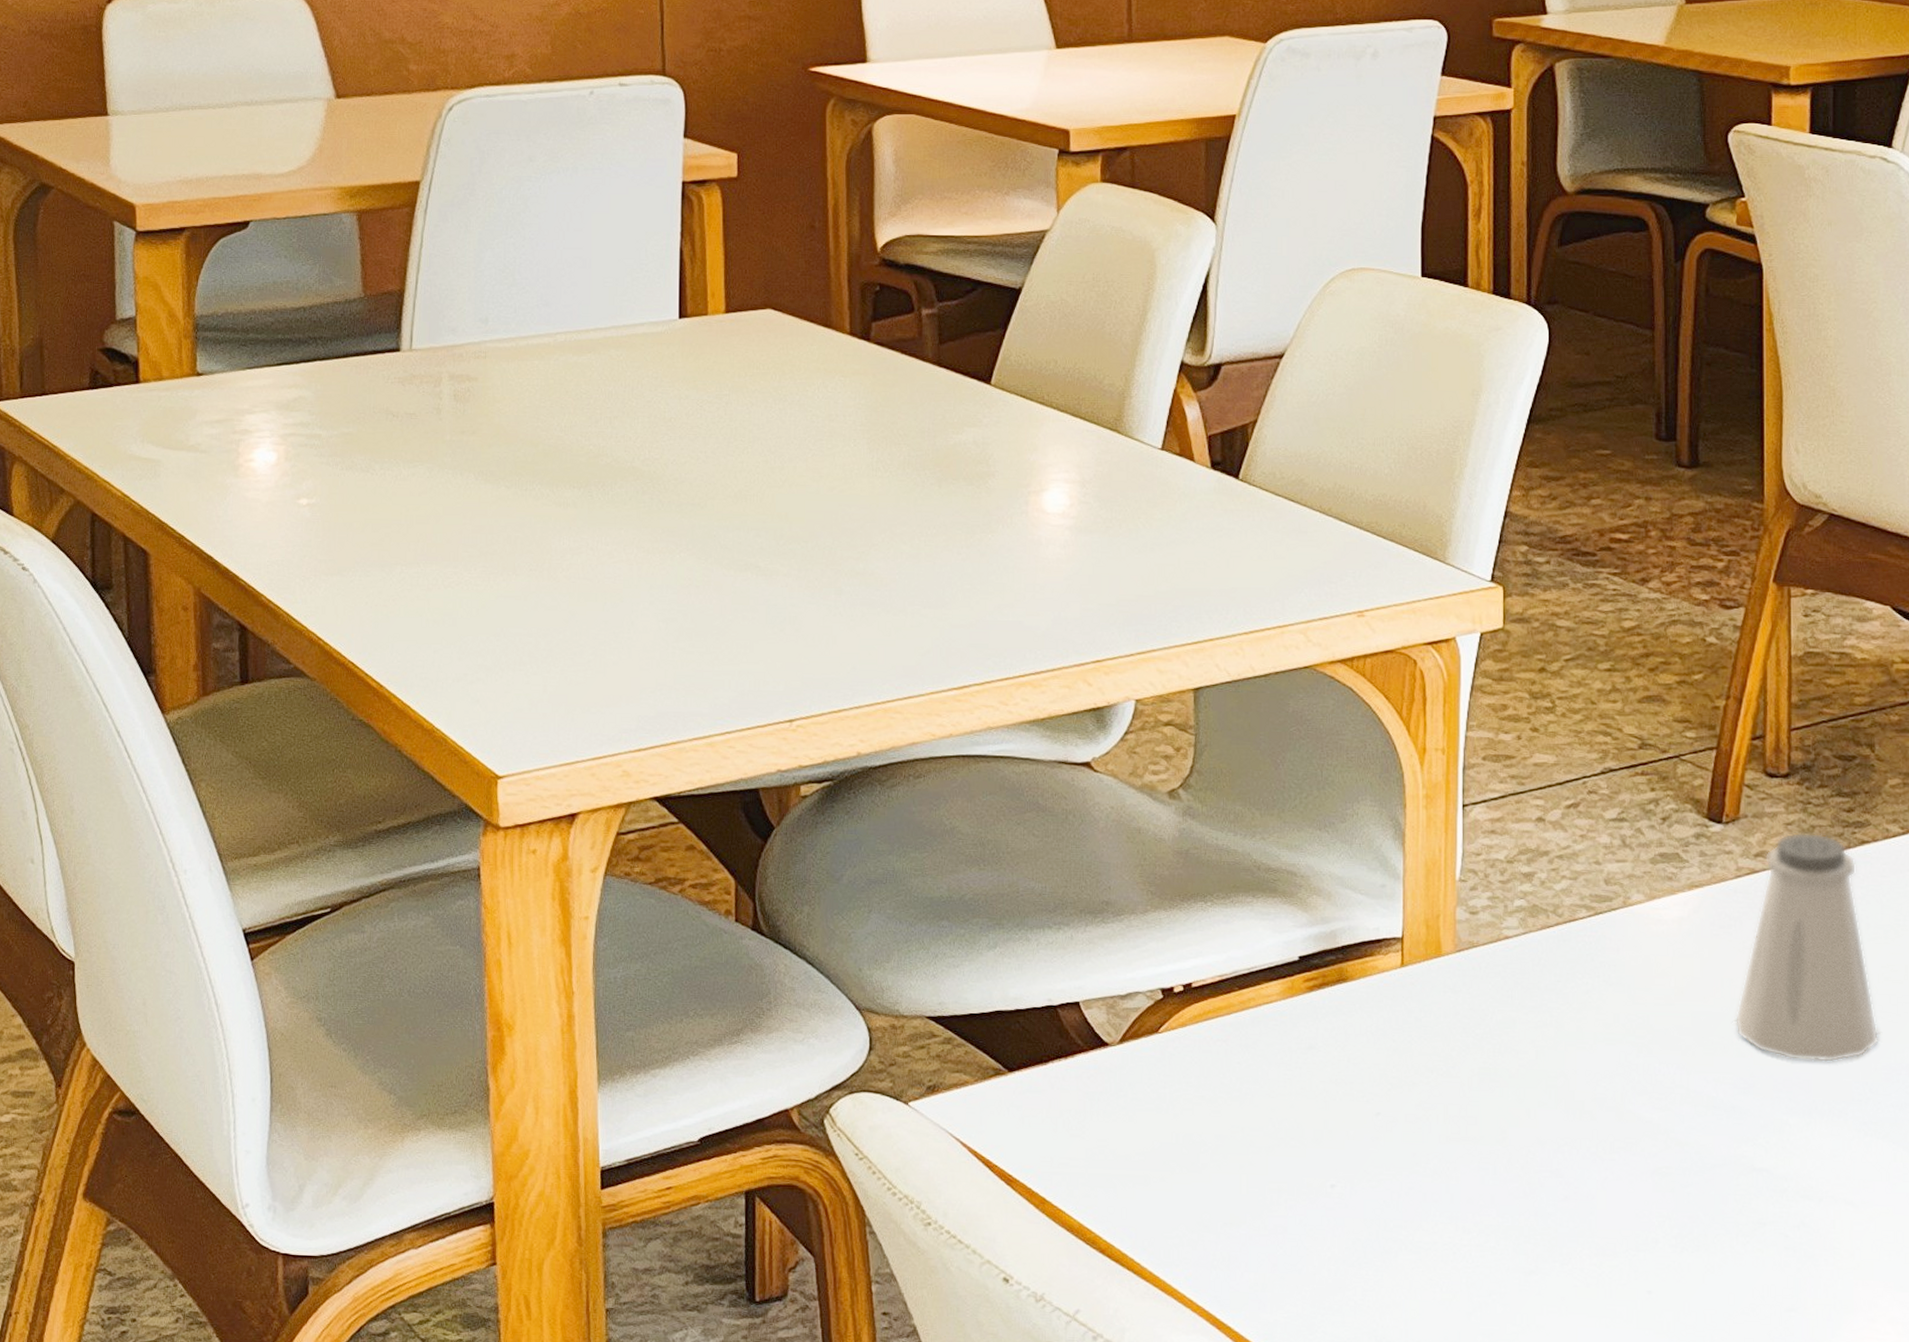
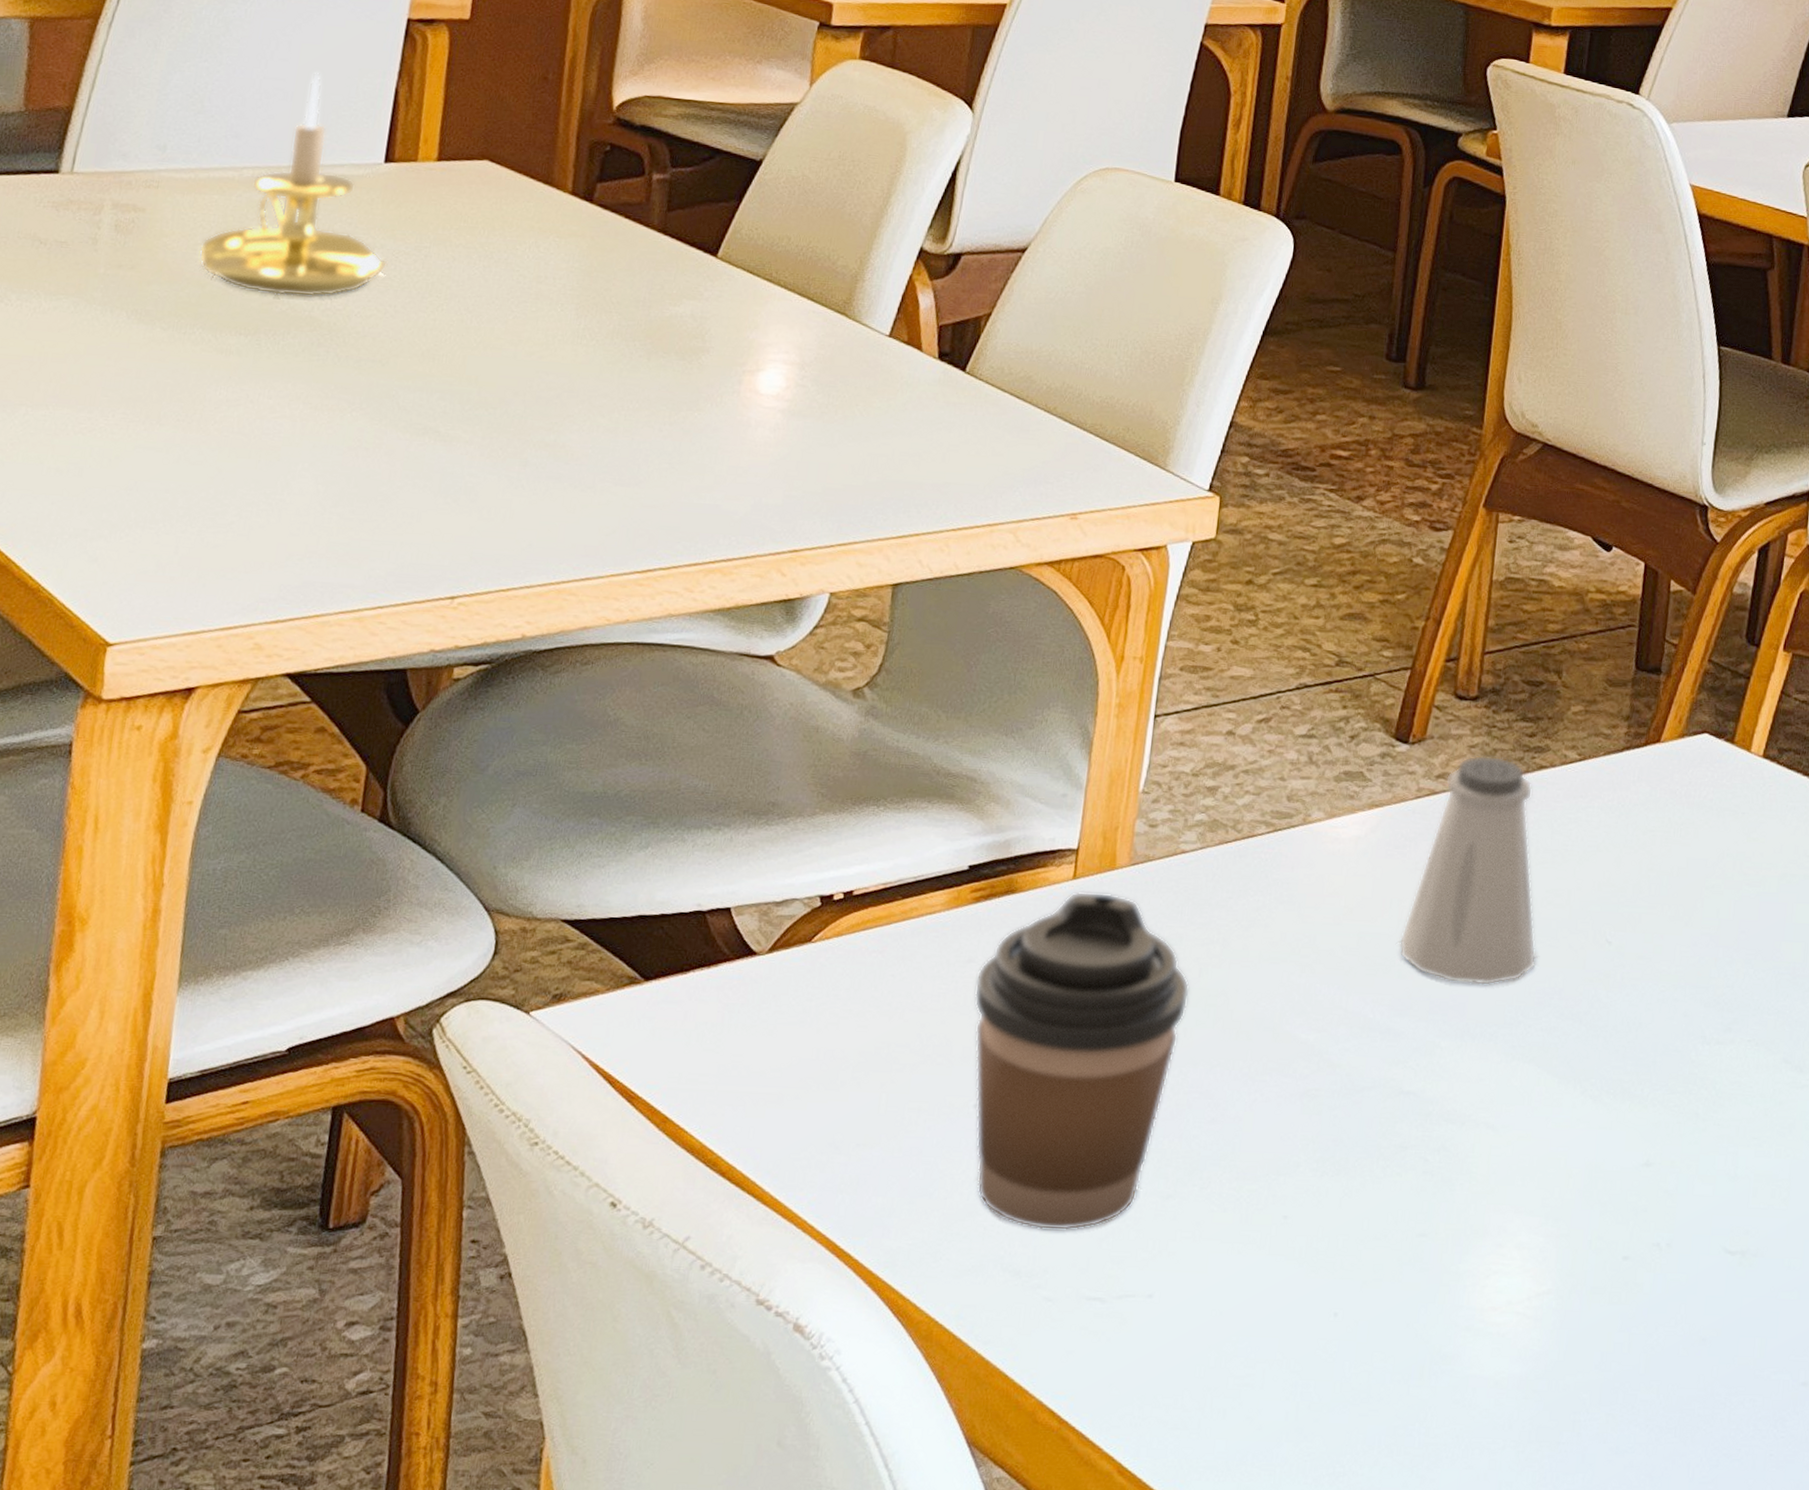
candle holder: none [529,238,694,450] -> present [198,72,388,298]
coffee cup: none [1318,978,1528,1305] -> present [974,891,1190,1231]

